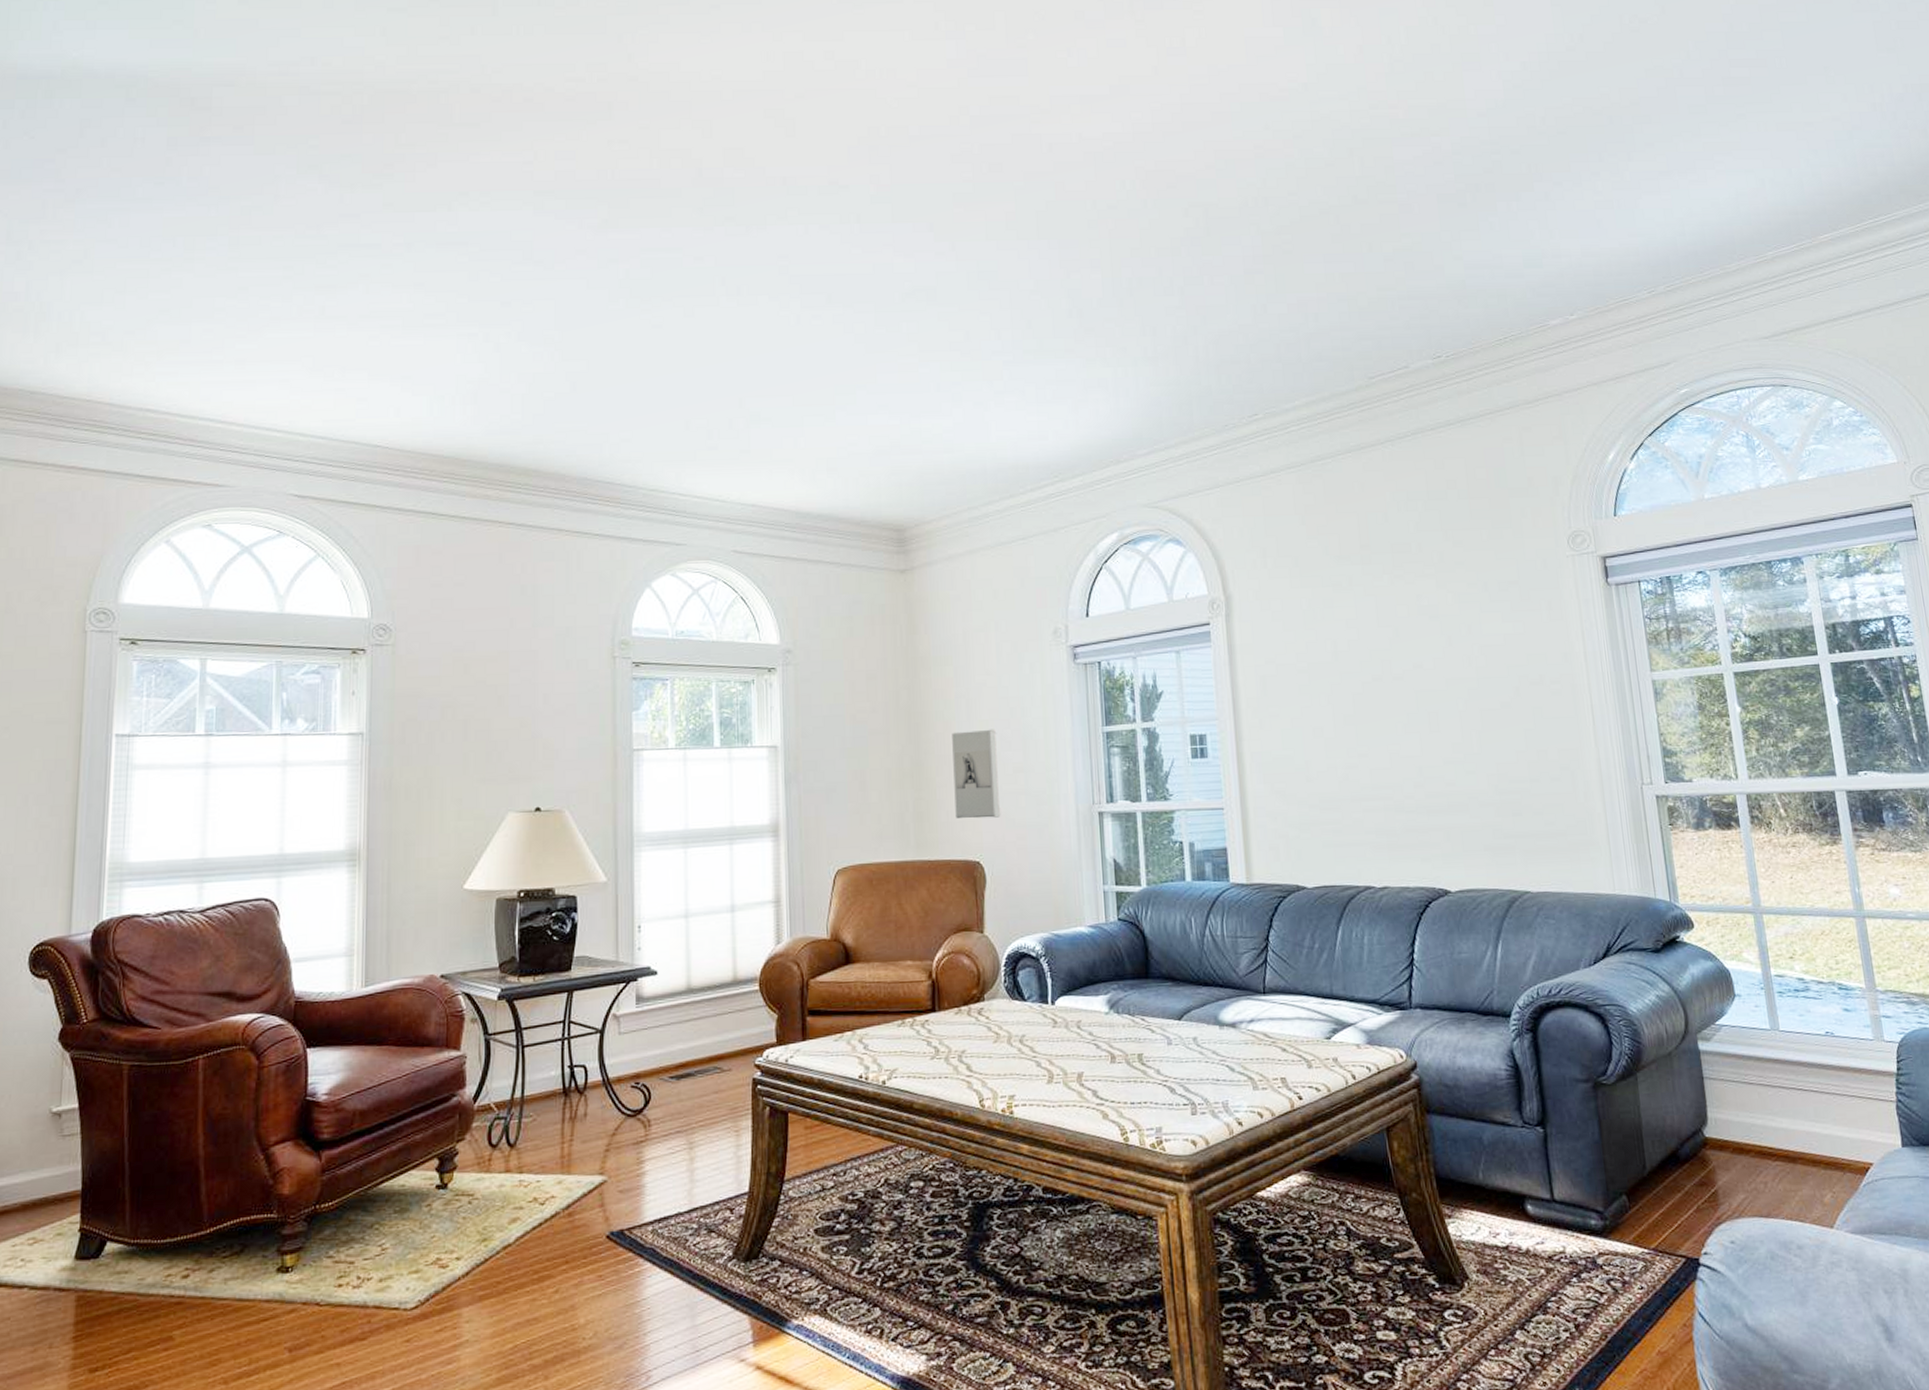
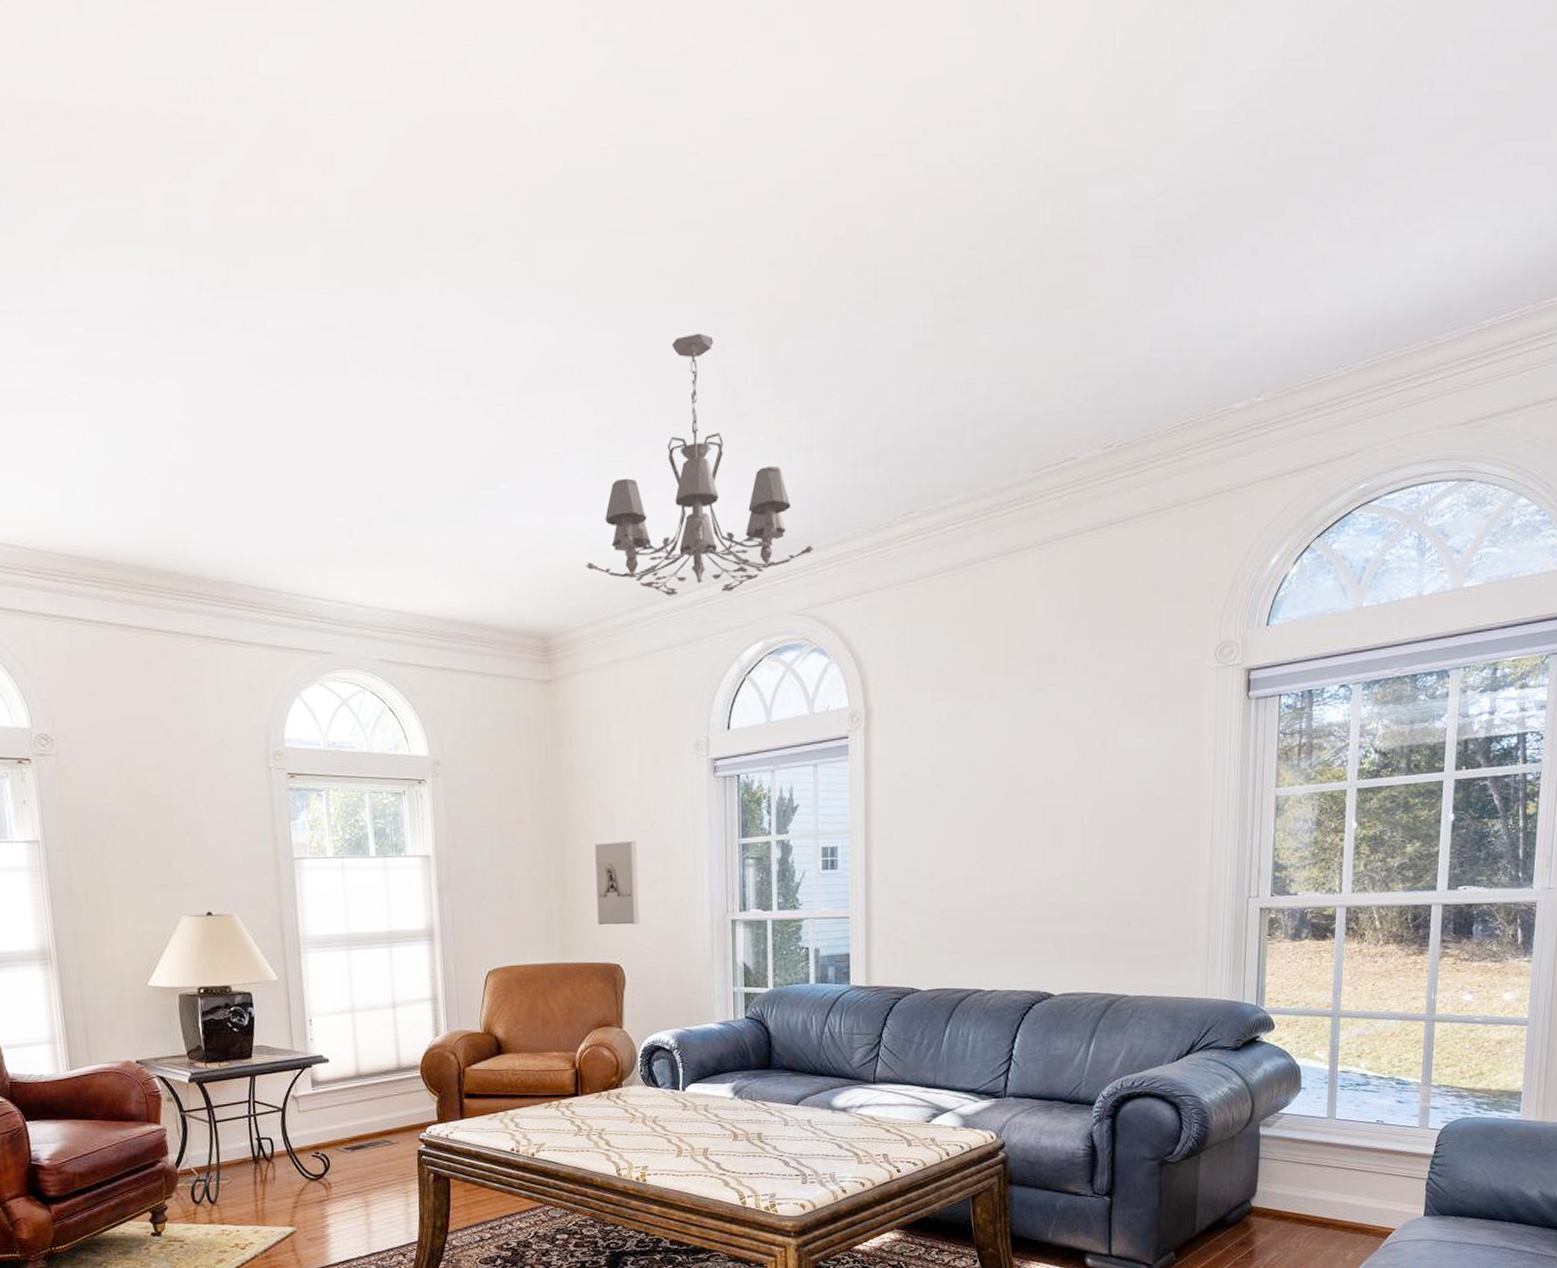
chandelier: none [940,262,1164,491] -> present [585,333,815,596]

